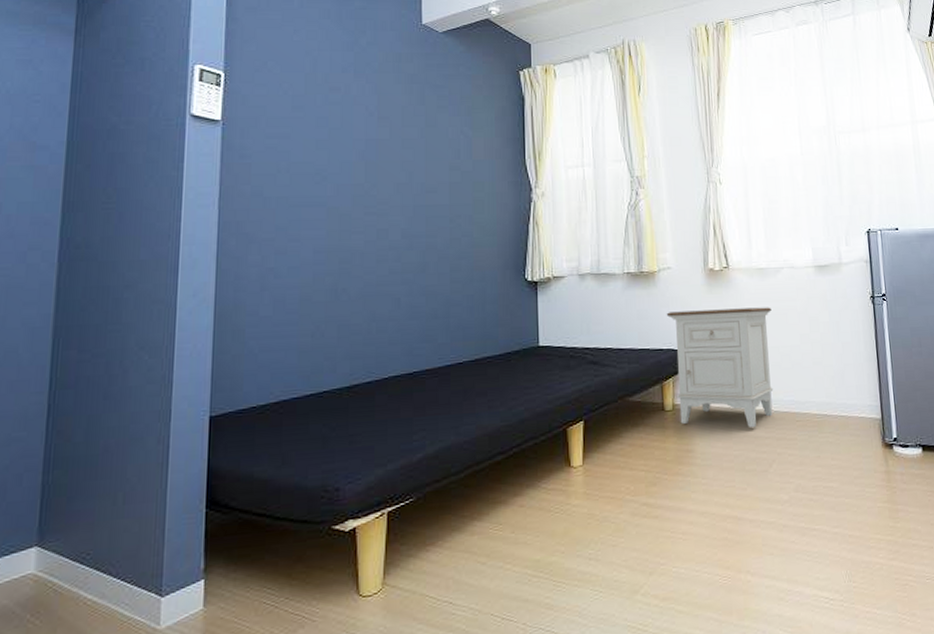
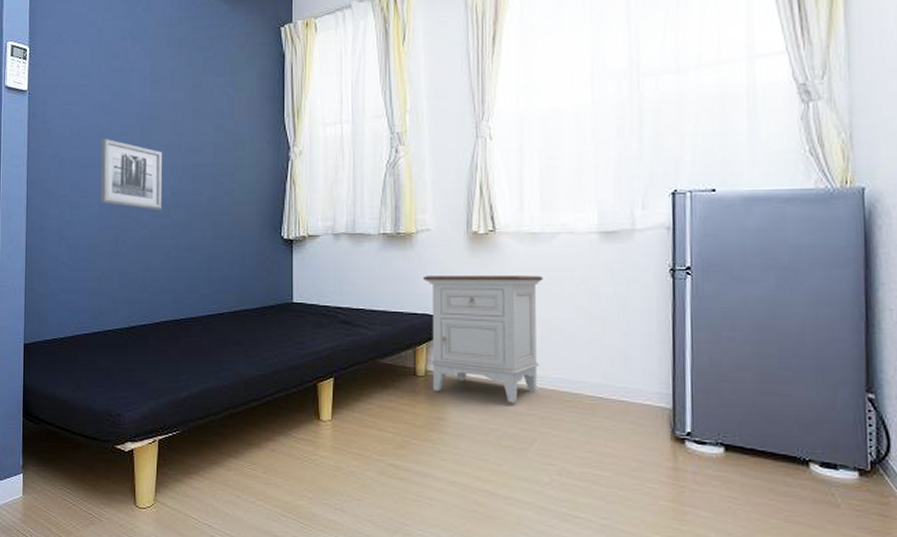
wall art: none [315,176,390,254] -> present [100,138,162,210]

